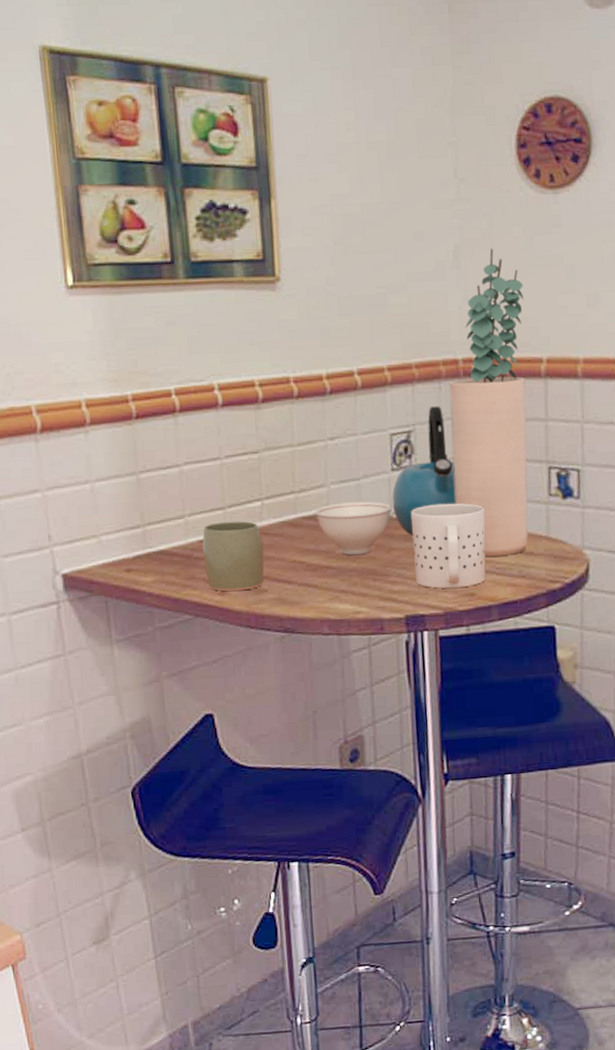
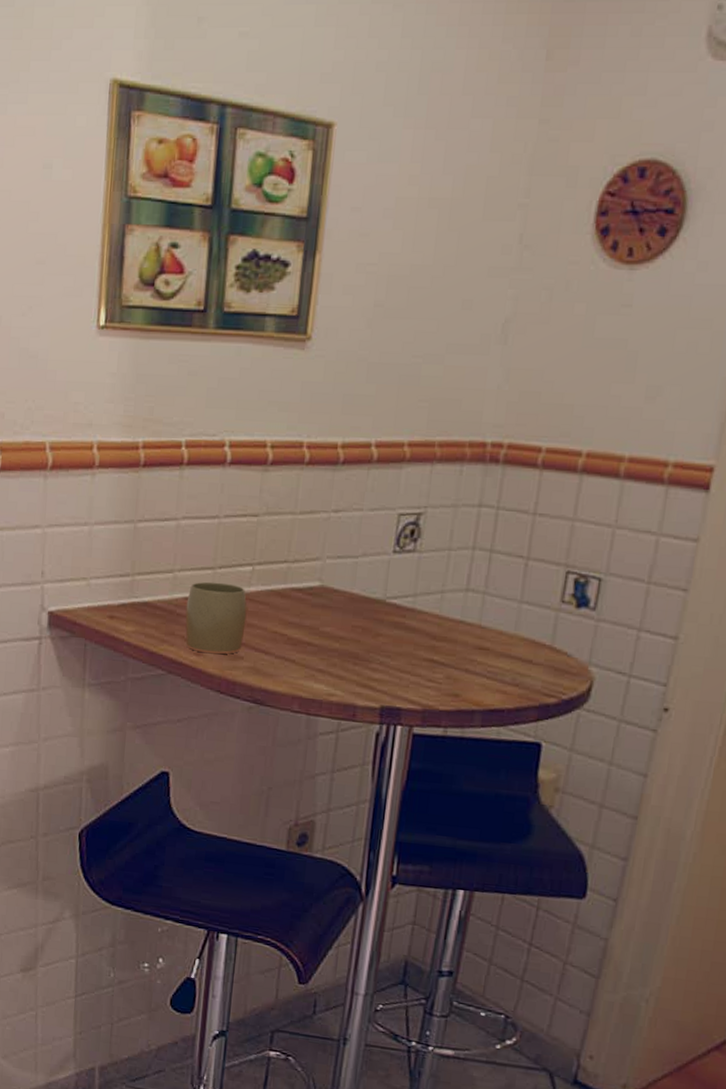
bowl: present [315,501,392,555] -> none [305,578,387,636]
kettle: present [391,406,456,536] -> none [387,490,462,624]
mug: present [410,503,487,589] -> none [397,594,486,687]
vase: present [448,248,529,557] -> none [454,324,576,660]

